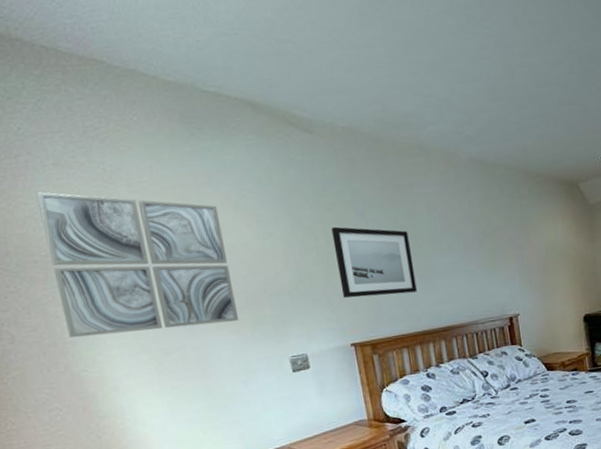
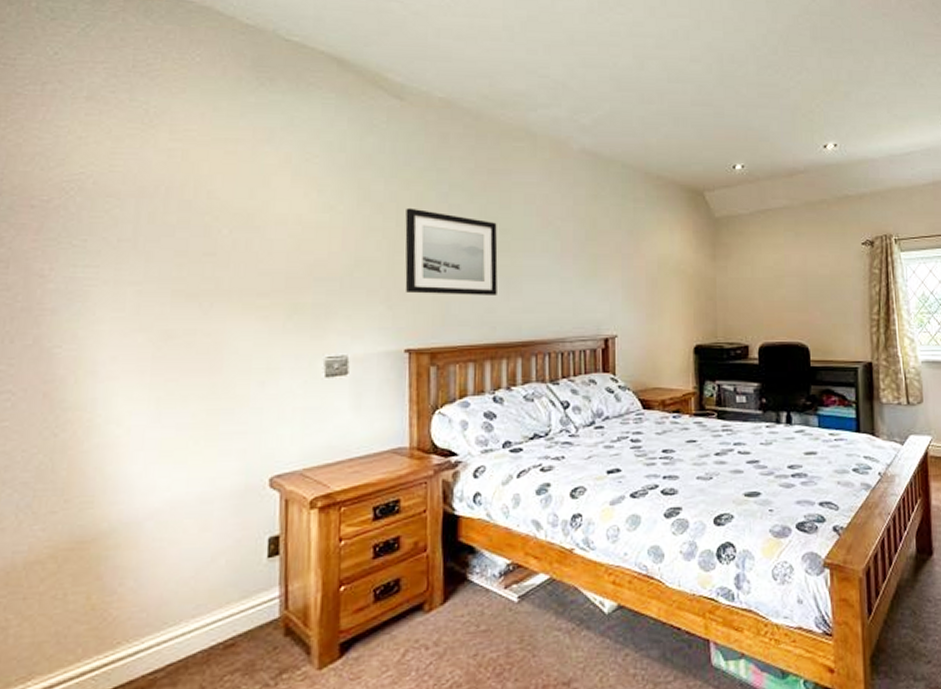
wall art: present [36,192,239,339] -> none [50,126,273,306]

